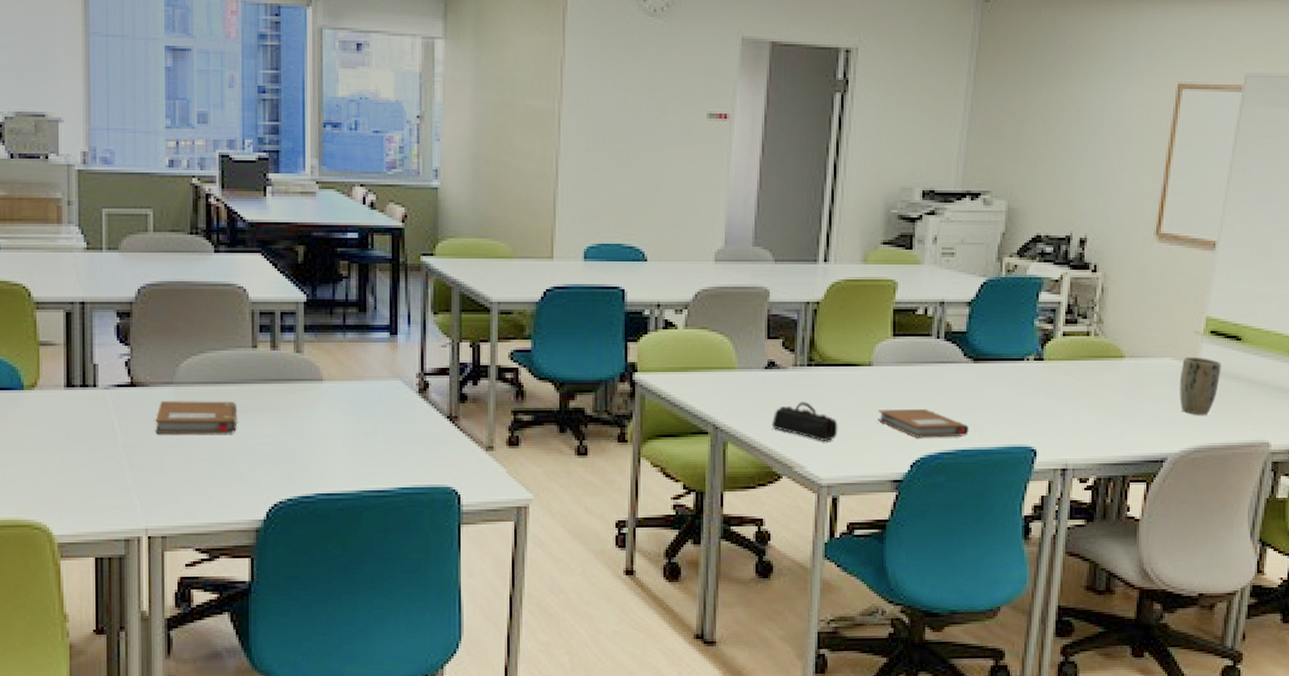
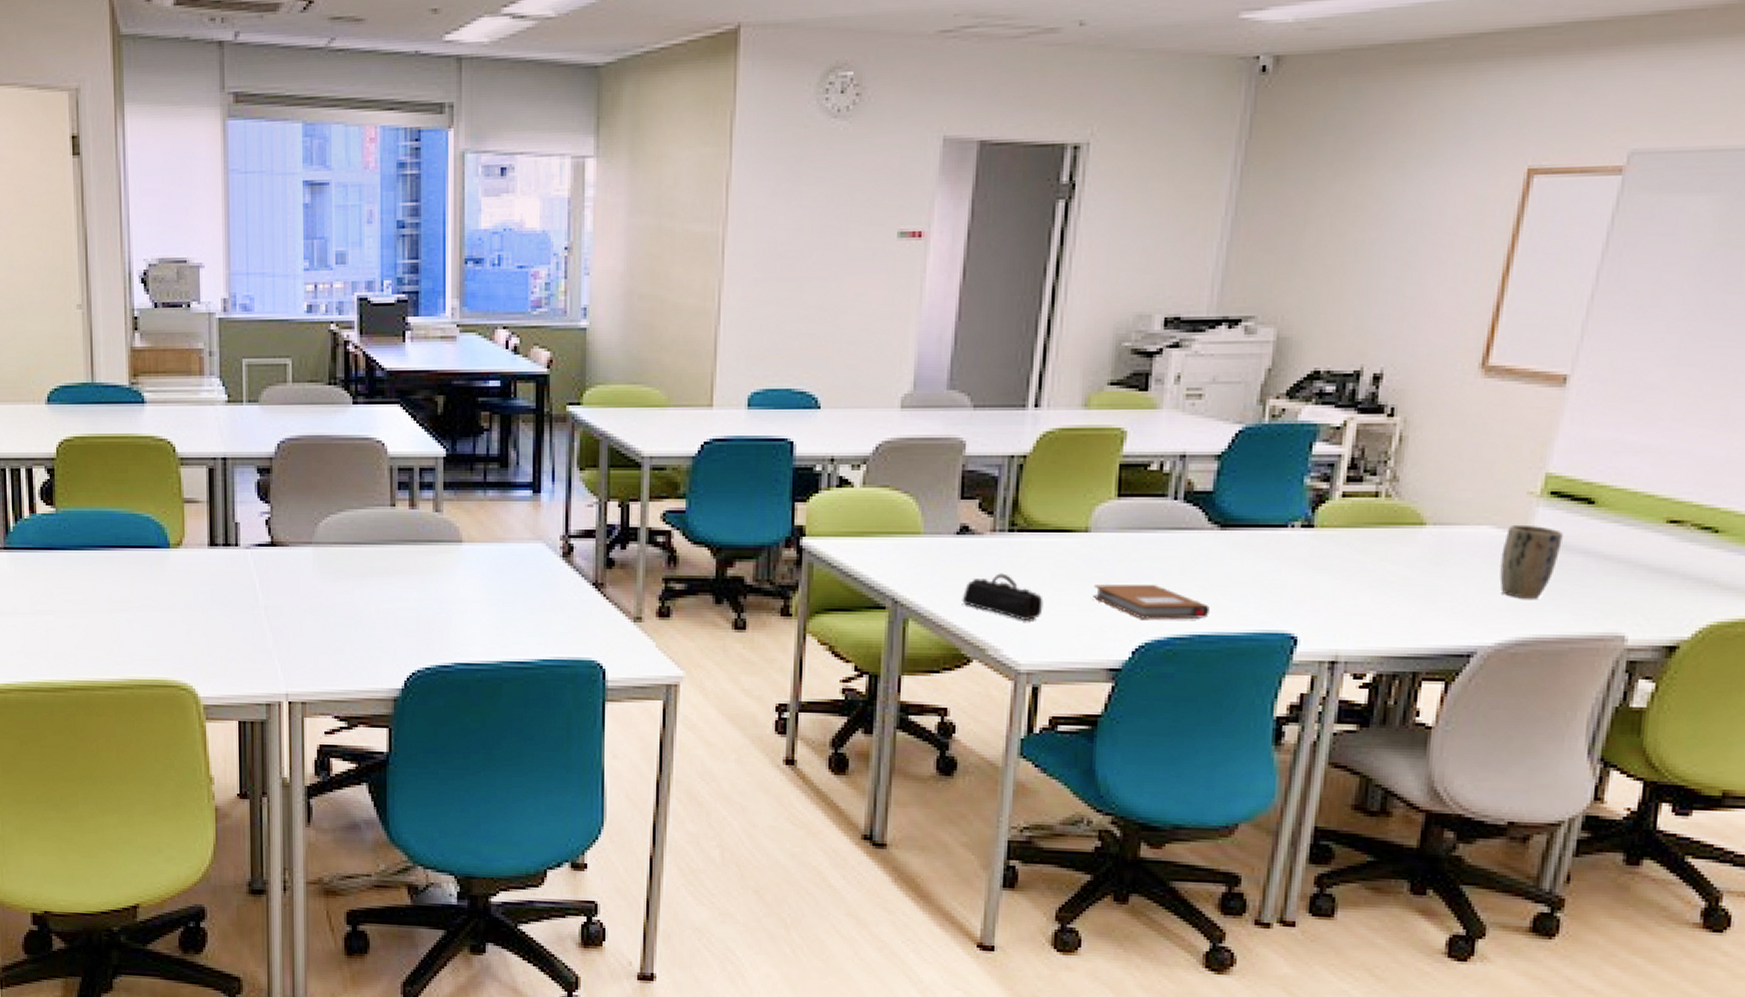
notebook: present [155,401,238,434] -> none [295,562,376,598]

